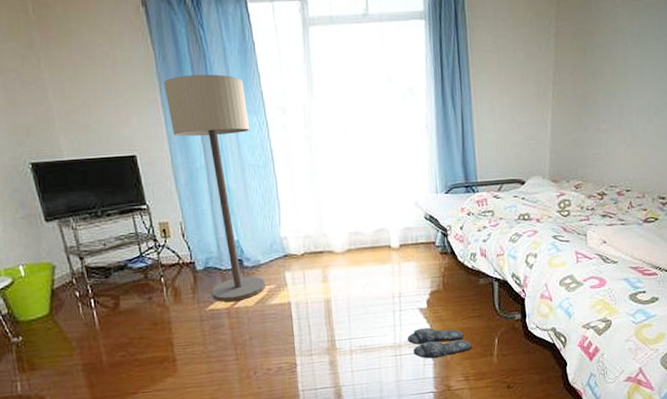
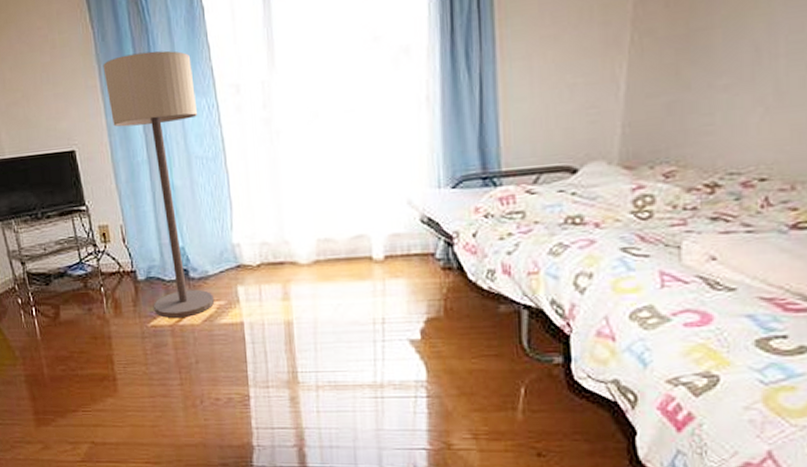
slippers: present [408,327,472,359] -> none [393,365,485,405]

